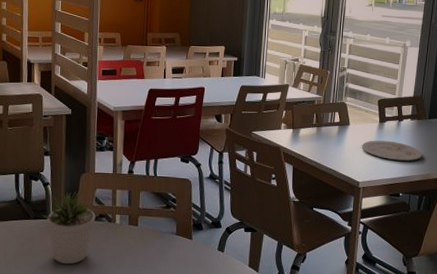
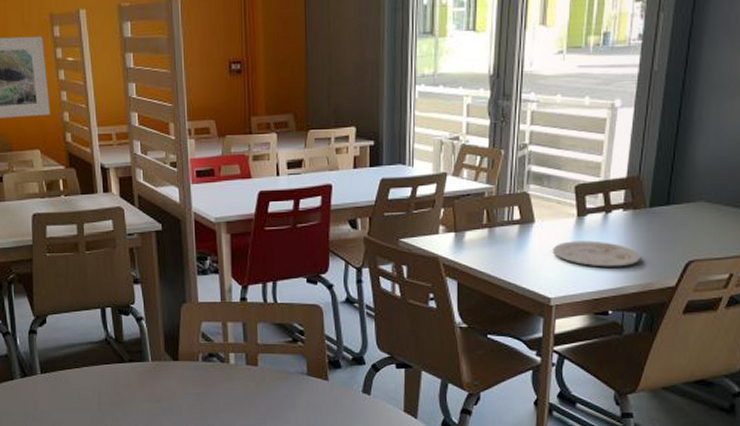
potted plant: present [42,191,96,265] -> none [138,326,204,415]

